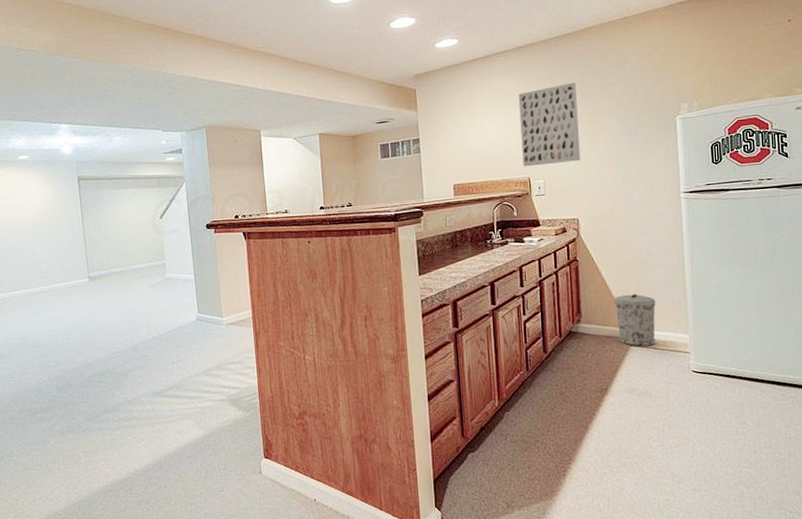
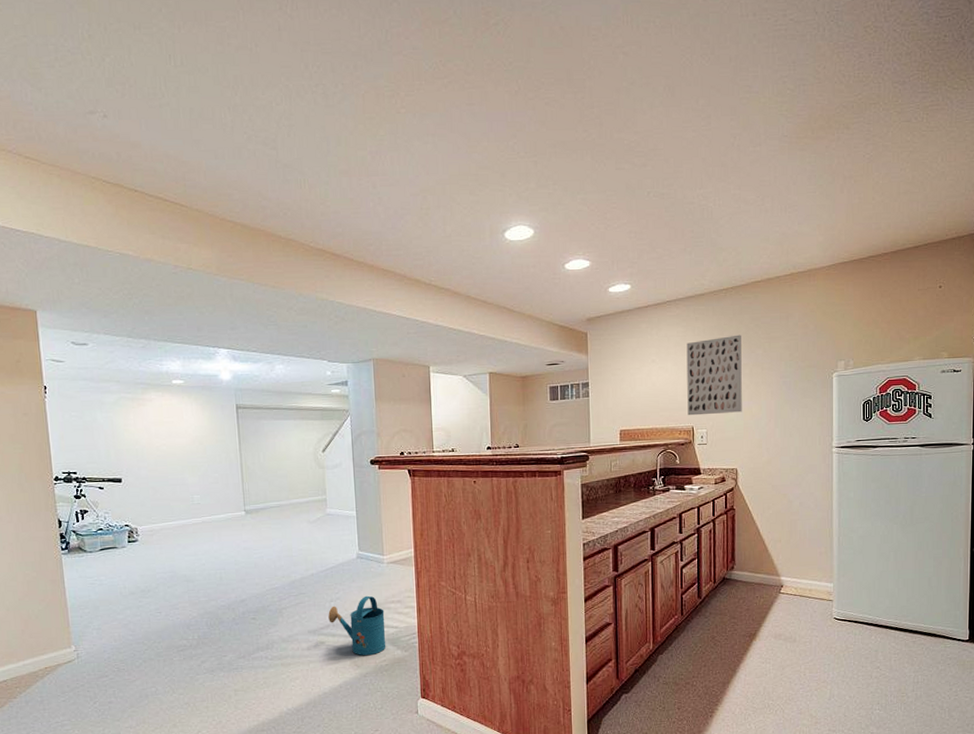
watering can: none [170,357,228,416] -> present [328,595,386,655]
trash can: present [614,294,656,347] -> none [767,543,805,594]

